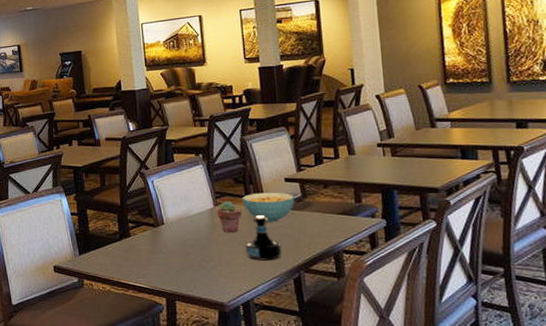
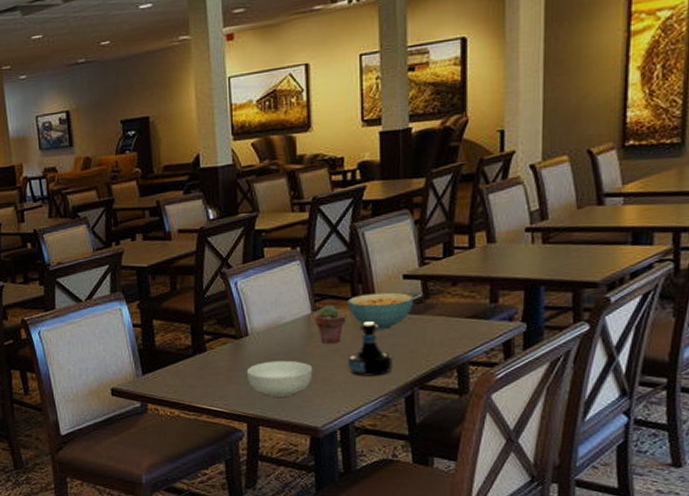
cereal bowl: none [163,245,218,276] -> present [246,360,313,397]

